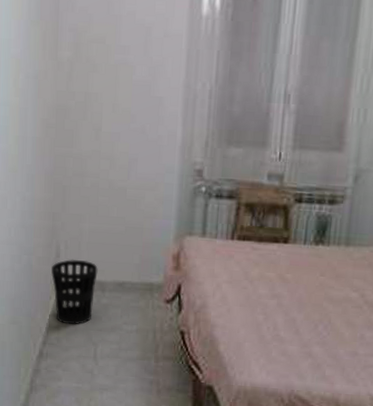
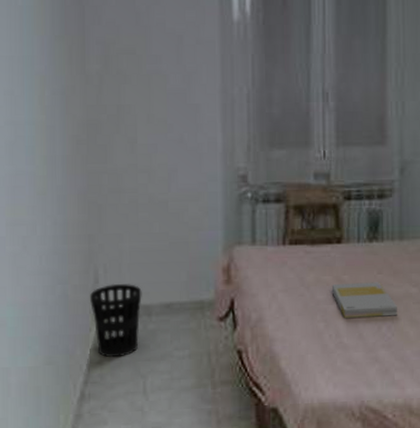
book: none [273,281,336,317] -> present [331,282,397,318]

